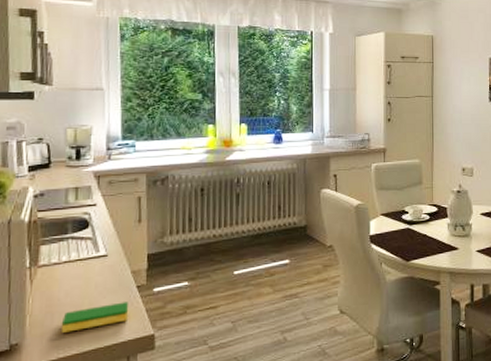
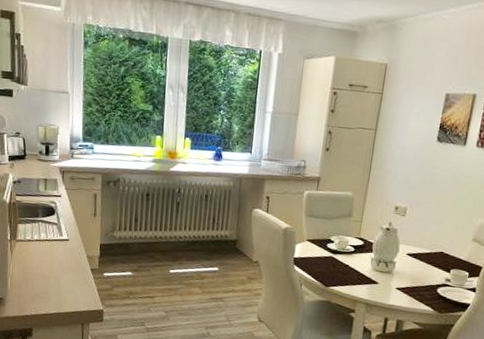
dish sponge: present [61,302,129,333] -> none [33,279,85,297]

